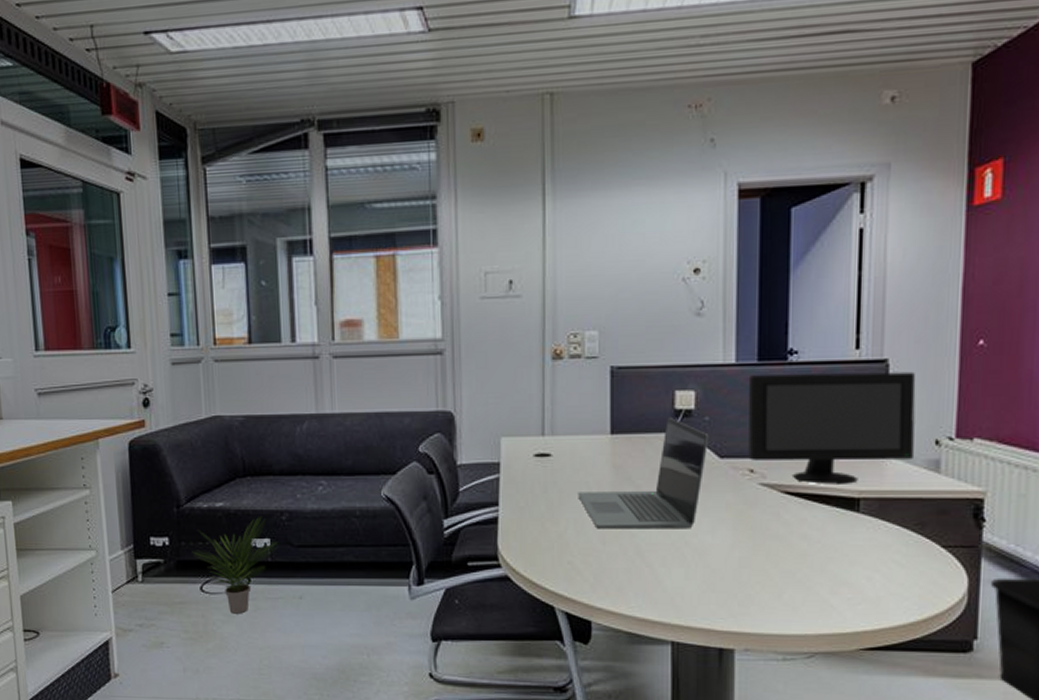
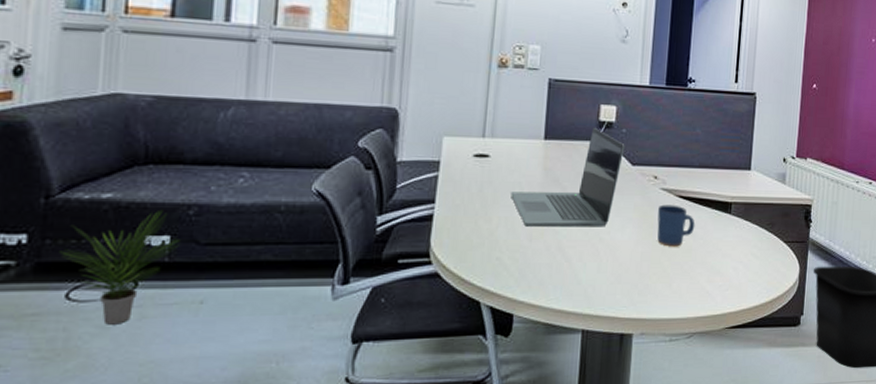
computer monitor: present [748,371,916,484] -> none [654,97,773,191]
mug: none [757,502,809,552] -> present [657,204,695,247]

